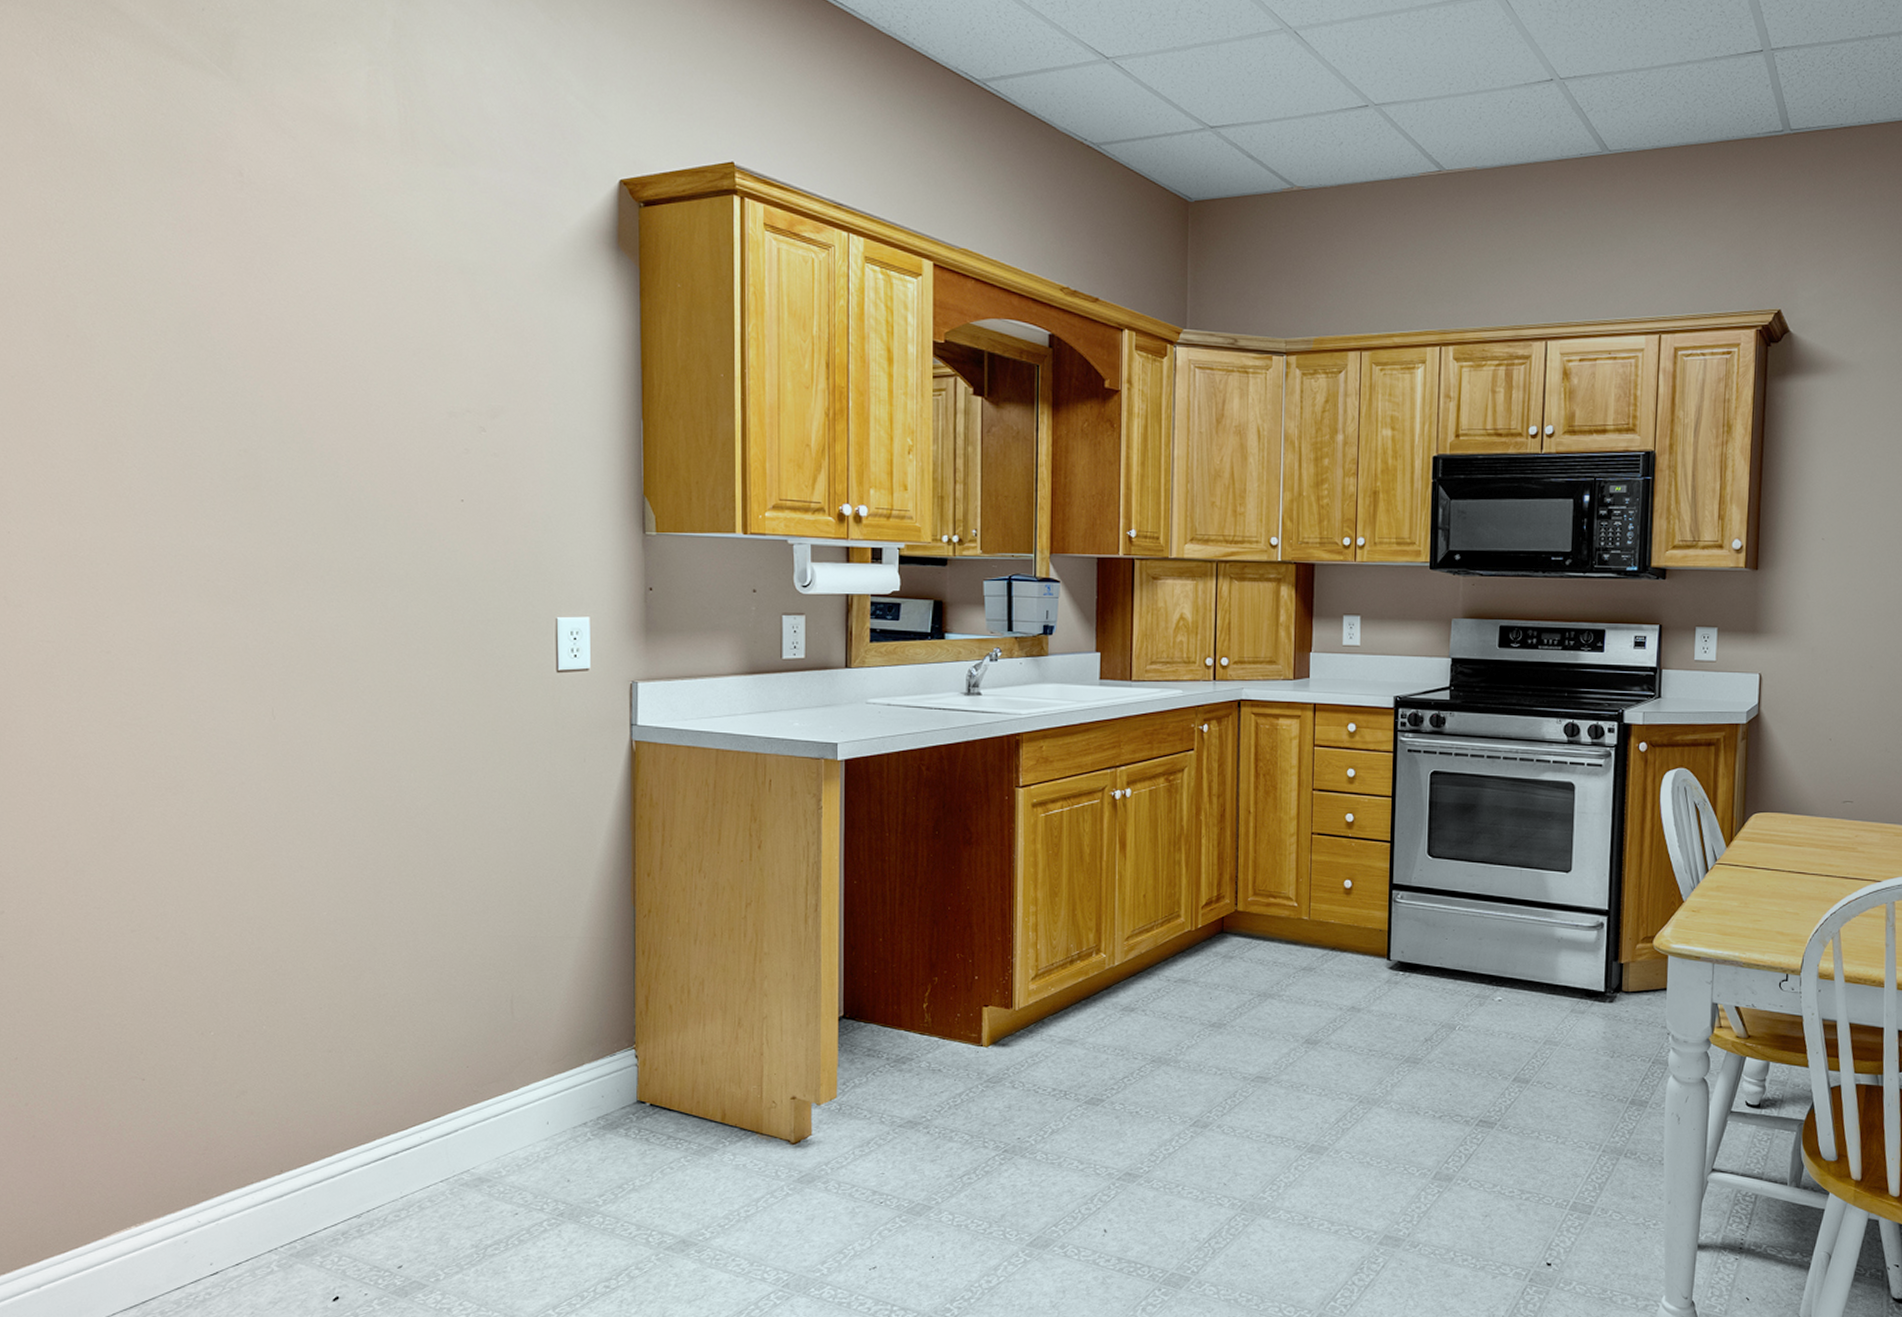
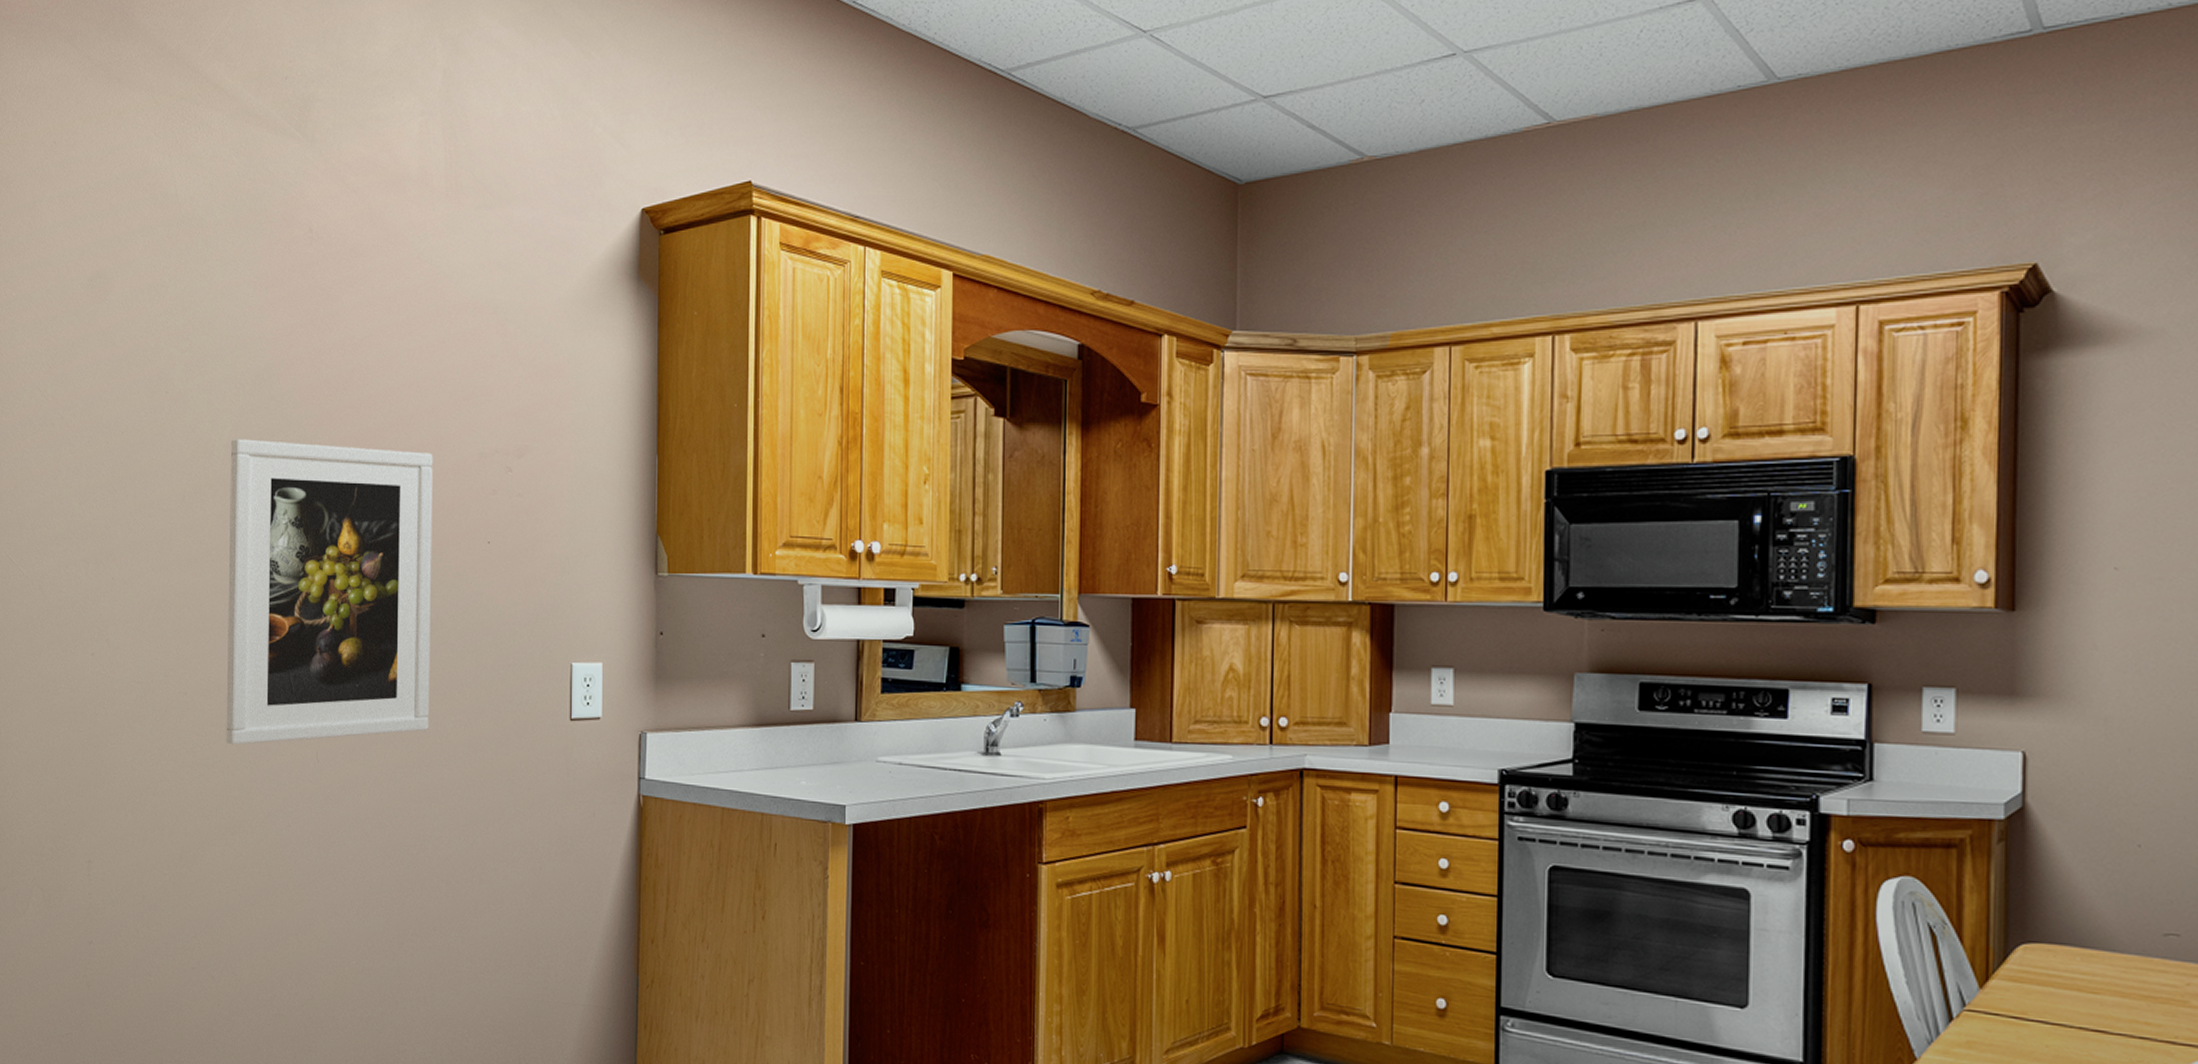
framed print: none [152,388,402,704] -> present [226,439,433,746]

